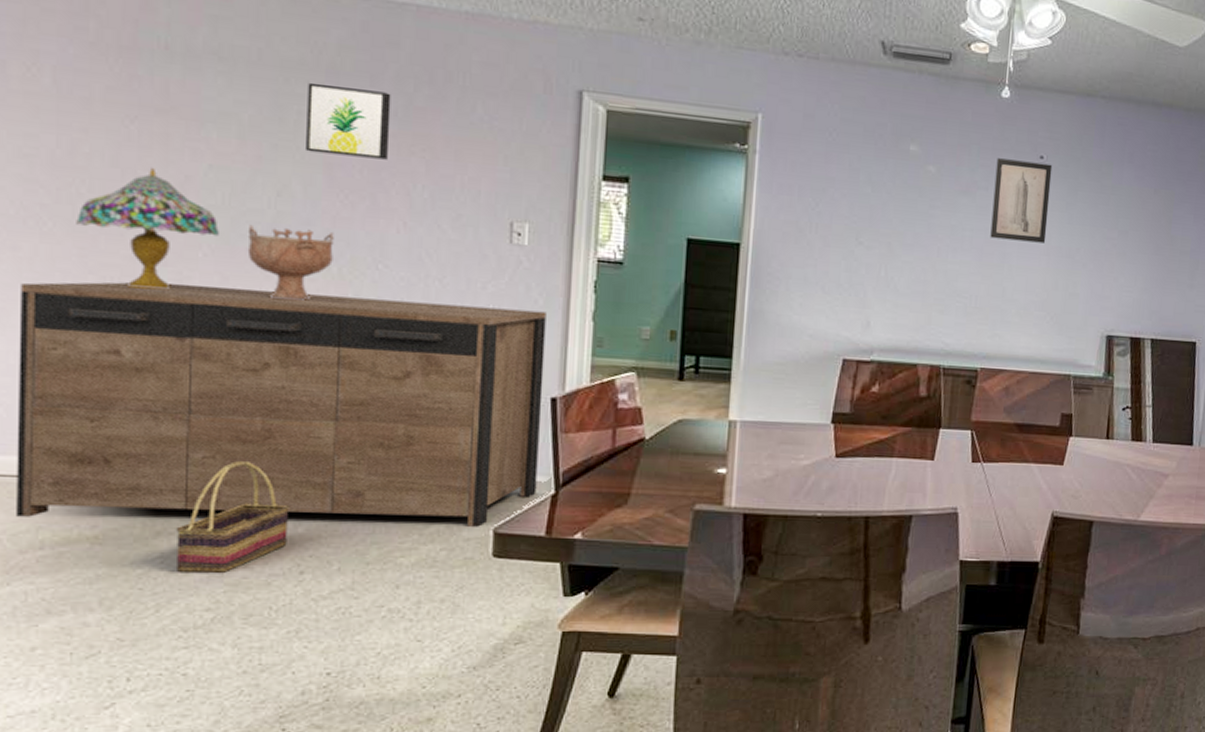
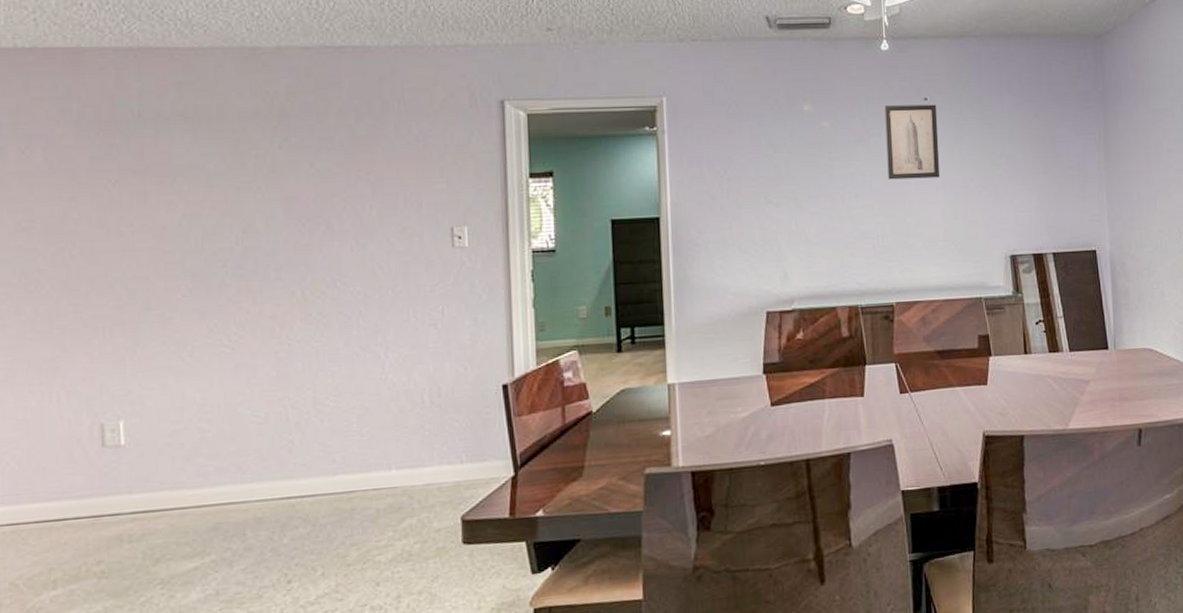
sideboard: present [17,282,546,527] -> none [25,305,497,561]
table lamp: present [76,167,219,290] -> none [70,223,194,335]
basket: present [175,460,290,573] -> none [173,481,274,595]
decorative bowl: present [247,224,334,301] -> none [219,259,296,328]
wall art: present [306,82,391,160] -> none [263,127,338,190]

